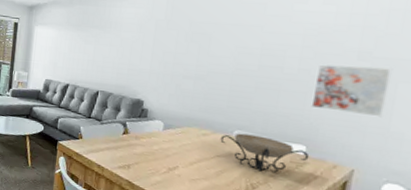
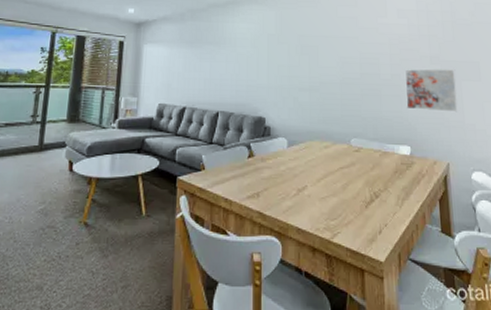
decorative bowl: present [220,133,310,173] -> none [340,141,415,180]

